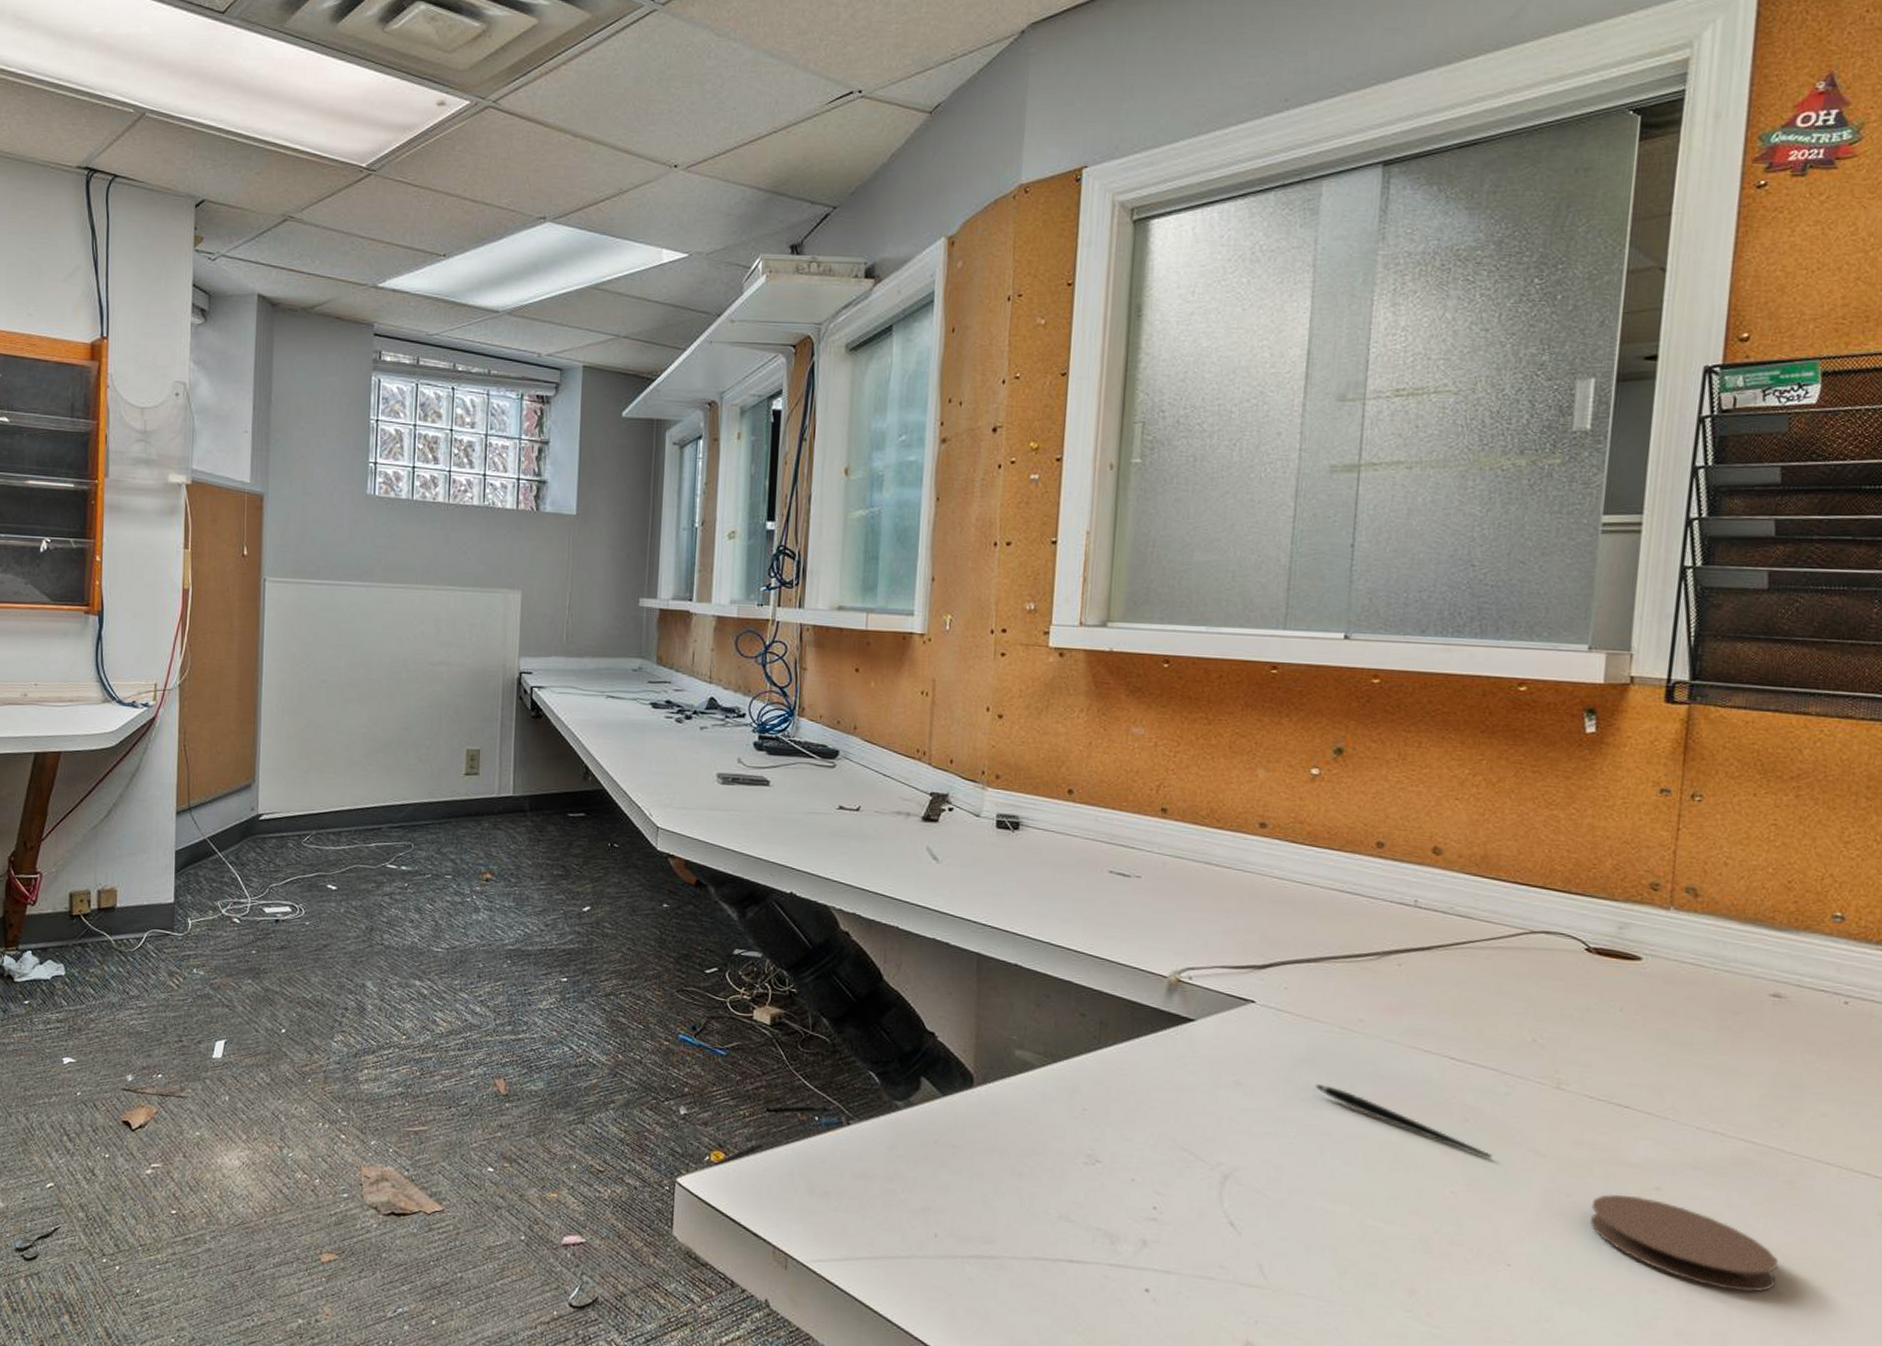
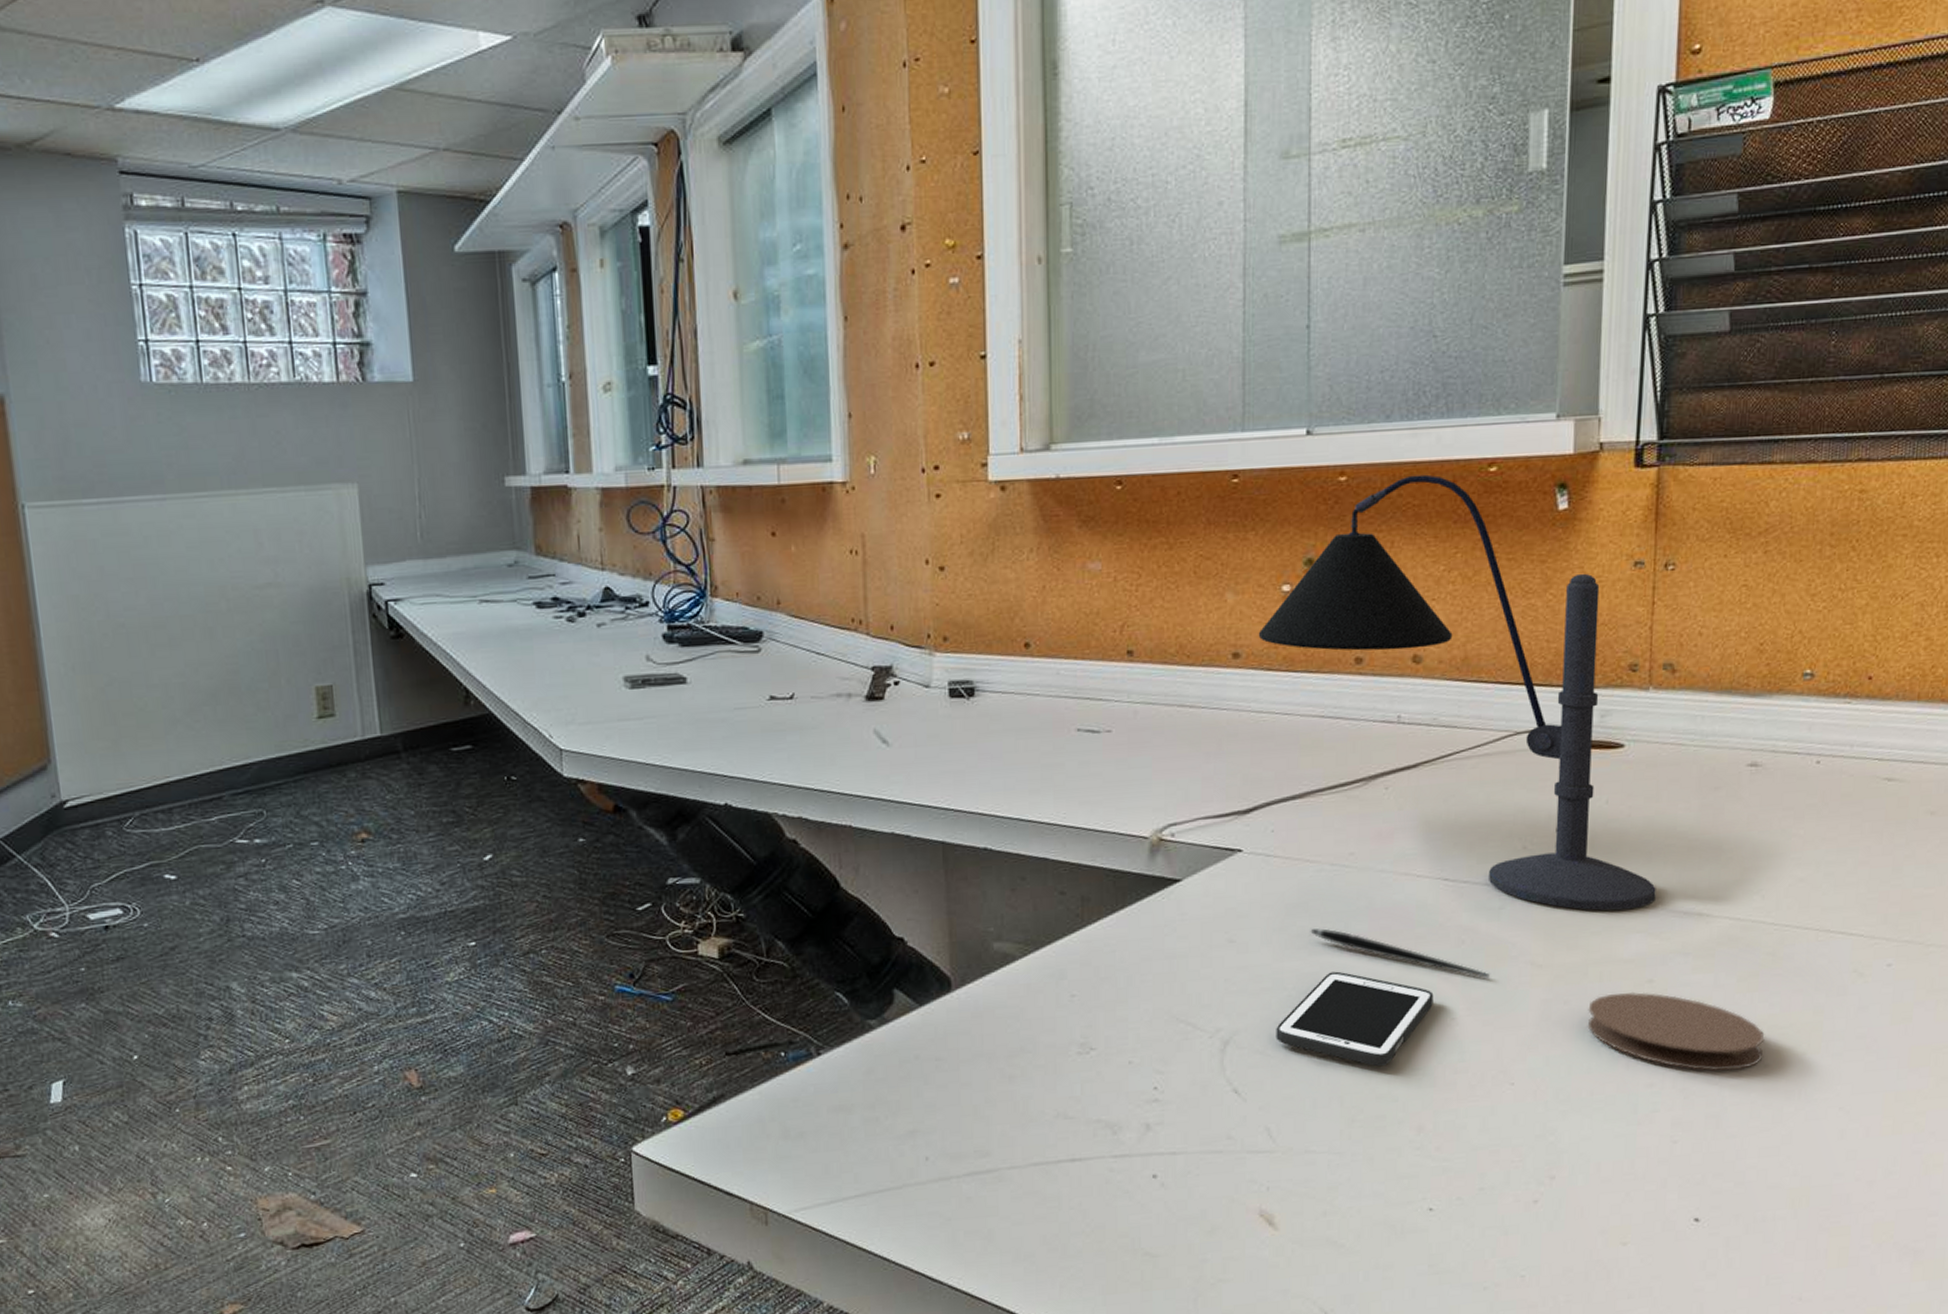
cell phone: none [1274,1127,1434,1226] -> present [1276,971,1434,1067]
desk lamp: none [1285,685,1669,1116] -> present [1258,474,1656,911]

